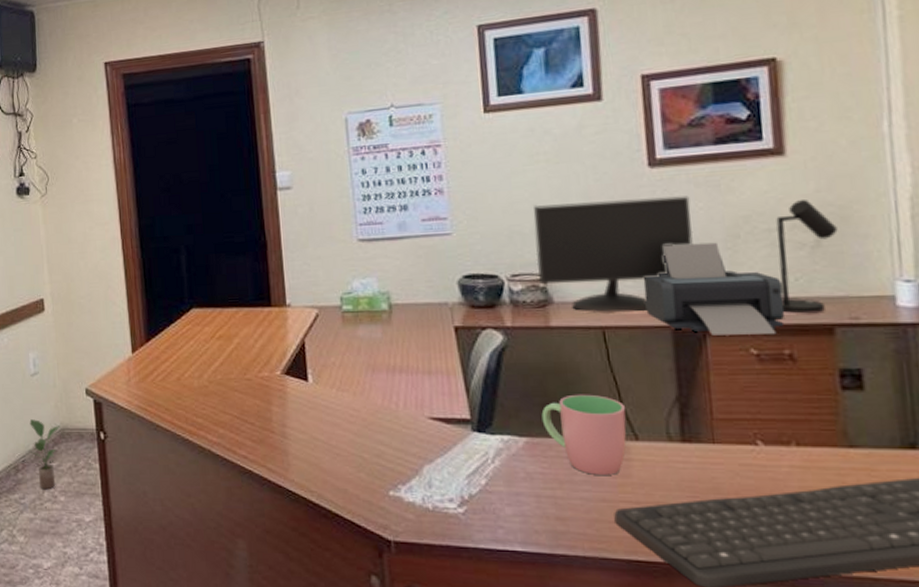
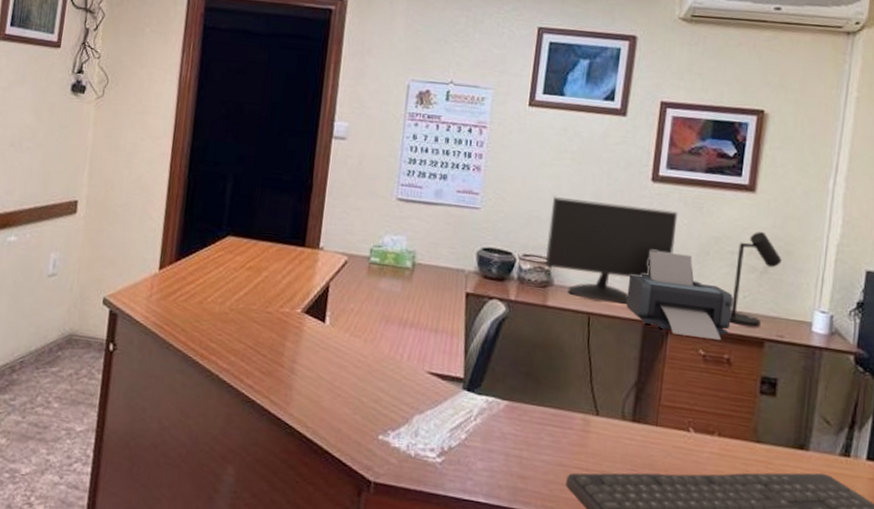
potted plant: present [29,419,61,490] -> none [32,320,69,395]
cup: present [541,394,627,475] -> none [523,368,593,443]

